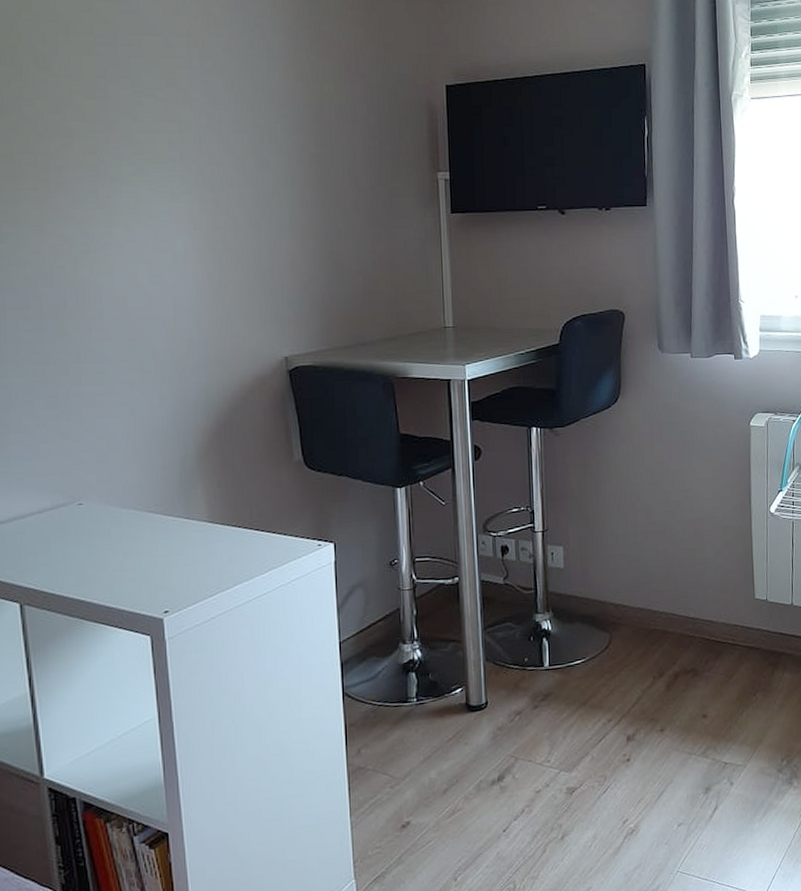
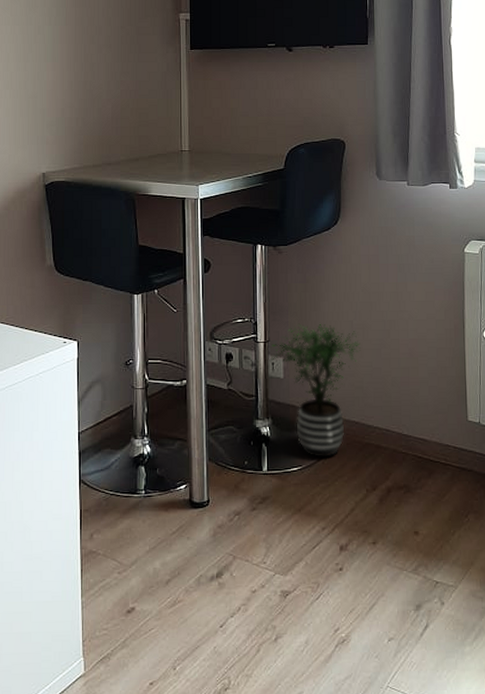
potted plant: none [549,509,645,649] -> present [270,323,361,458]

